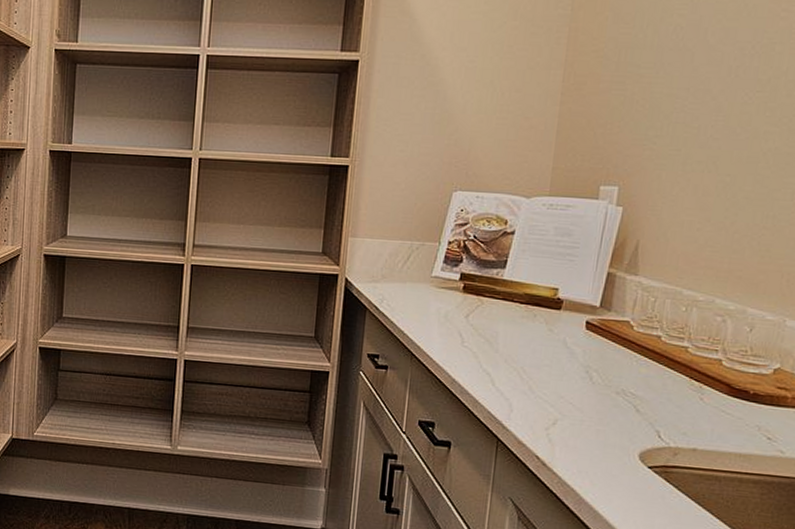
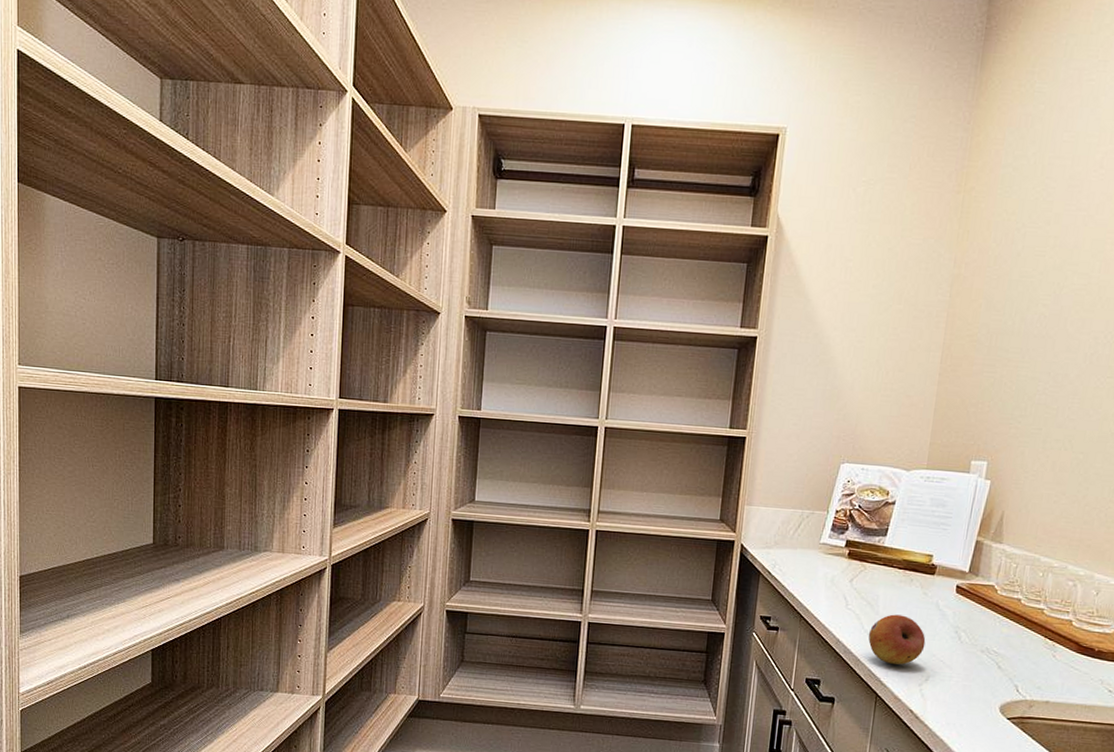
fruit: none [487,352,553,407] -> present [868,614,926,665]

